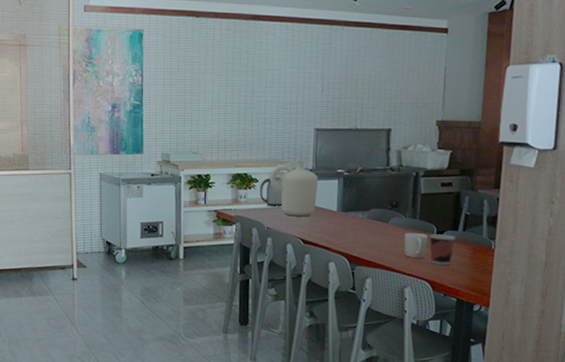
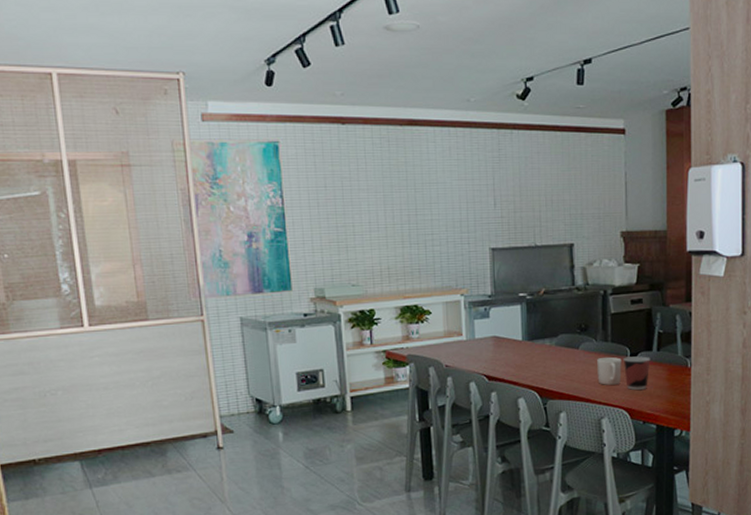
kettle: present [259,177,283,207] -> none [433,306,461,341]
water jug: present [269,159,318,217] -> none [443,284,499,351]

